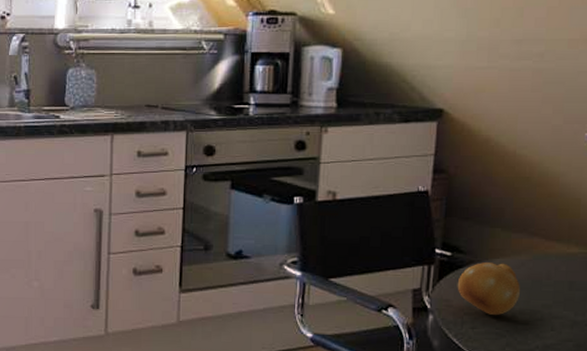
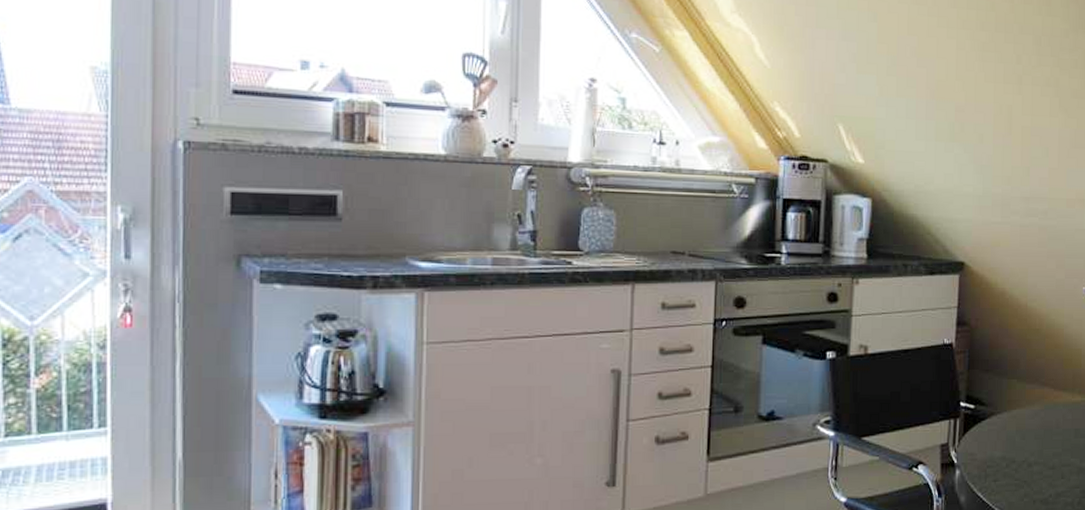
fruit: present [457,262,520,316] -> none [980,414,1034,467]

